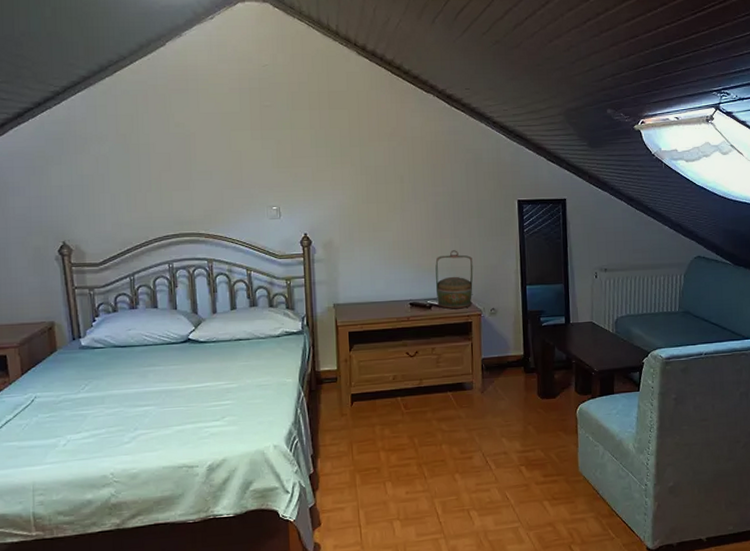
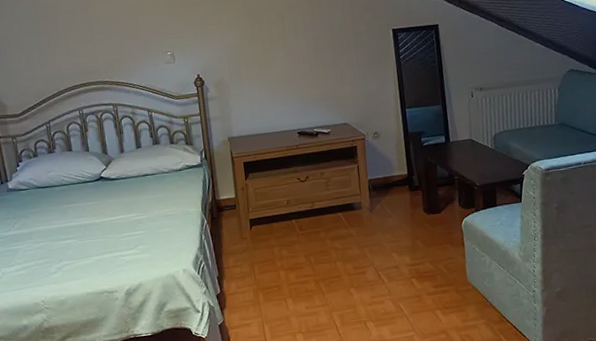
decorative basket: present [435,250,473,309] -> none [319,80,356,136]

